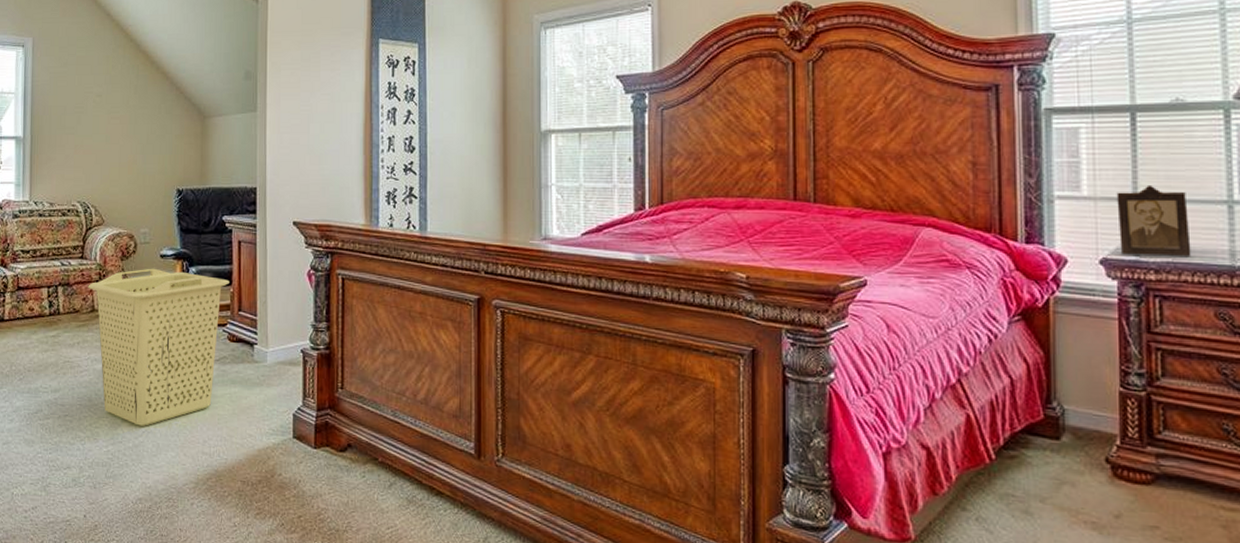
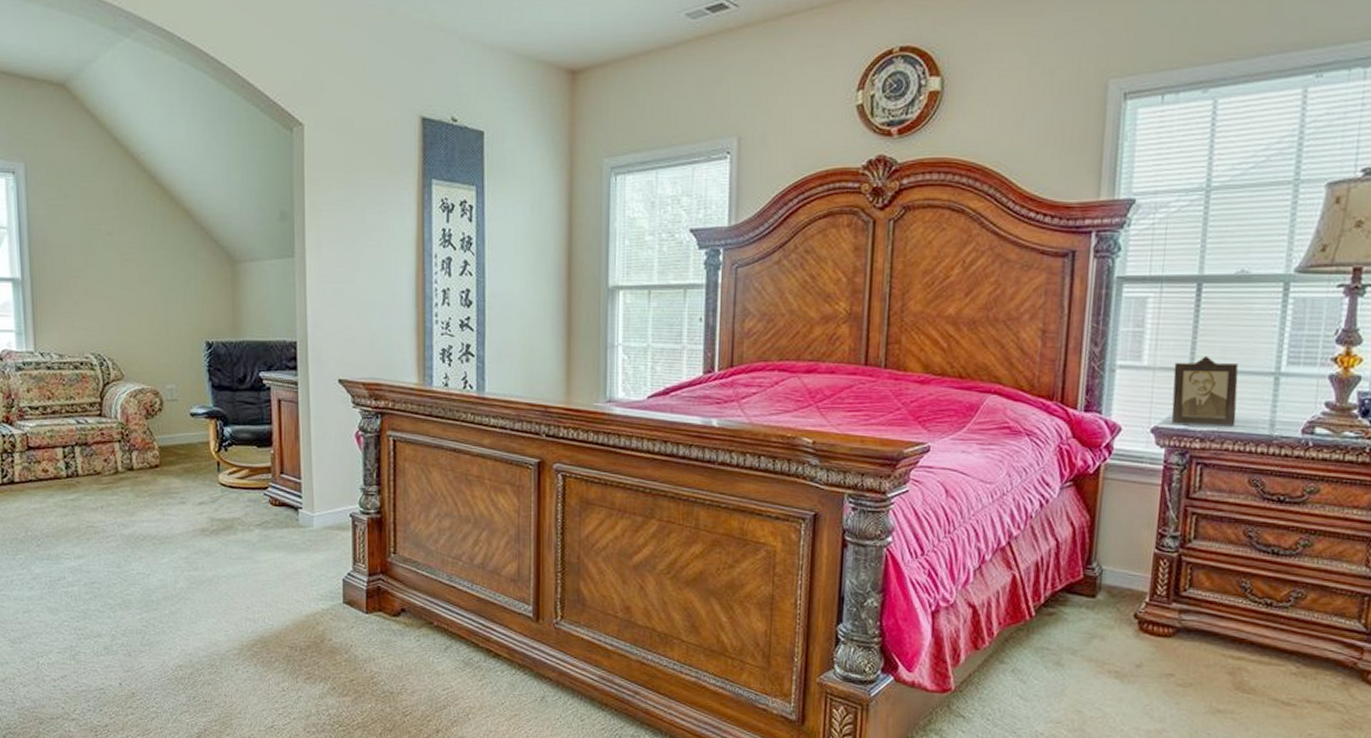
laundry basket: present [88,268,229,427] -> none [109,427,269,594]

